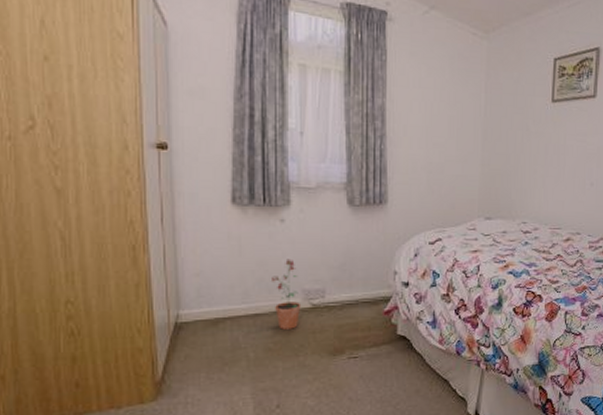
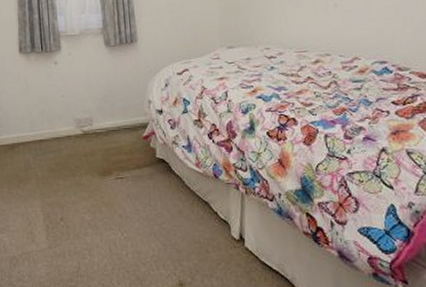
potted plant: present [272,258,302,330] -> none [51,93,75,153]

